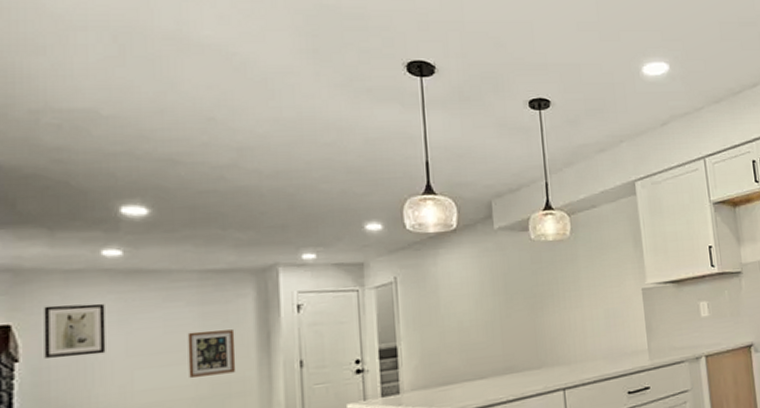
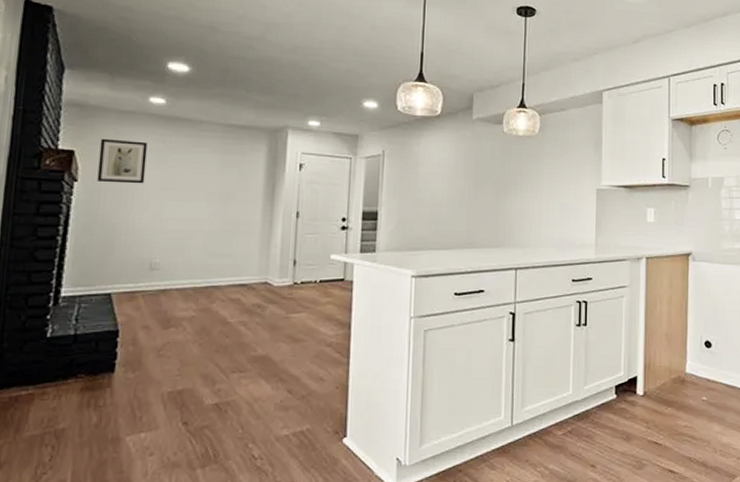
wall art: present [187,329,236,378] -> none [207,175,247,214]

